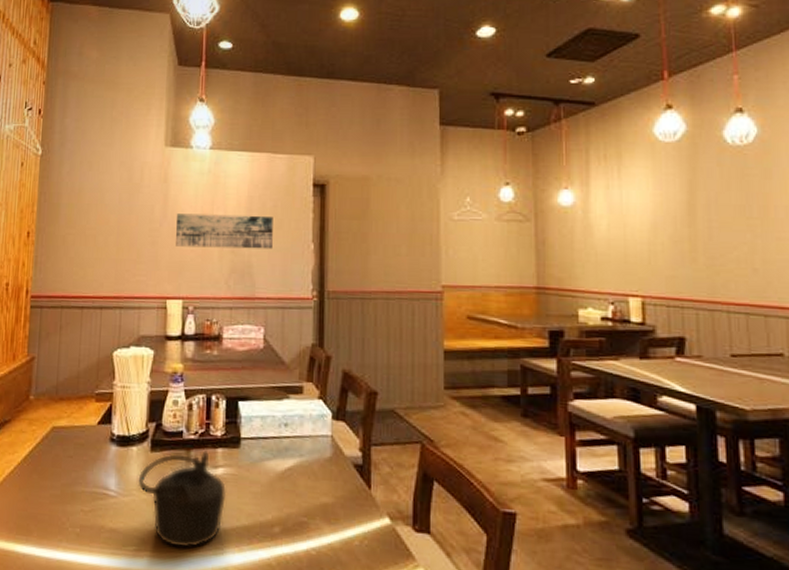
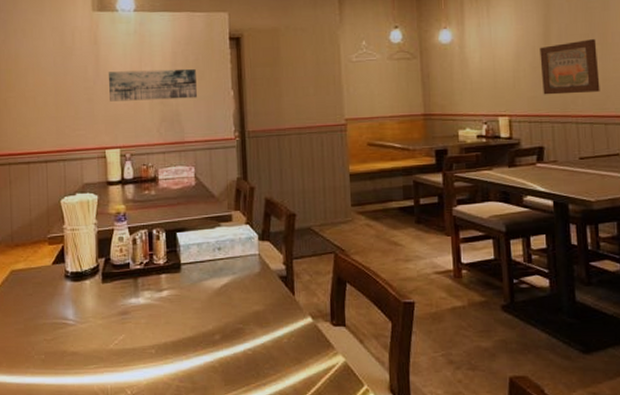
teapot: present [137,451,226,549] -> none [93,277,172,361]
wall art: none [682,212,759,276] -> present [539,39,600,95]

